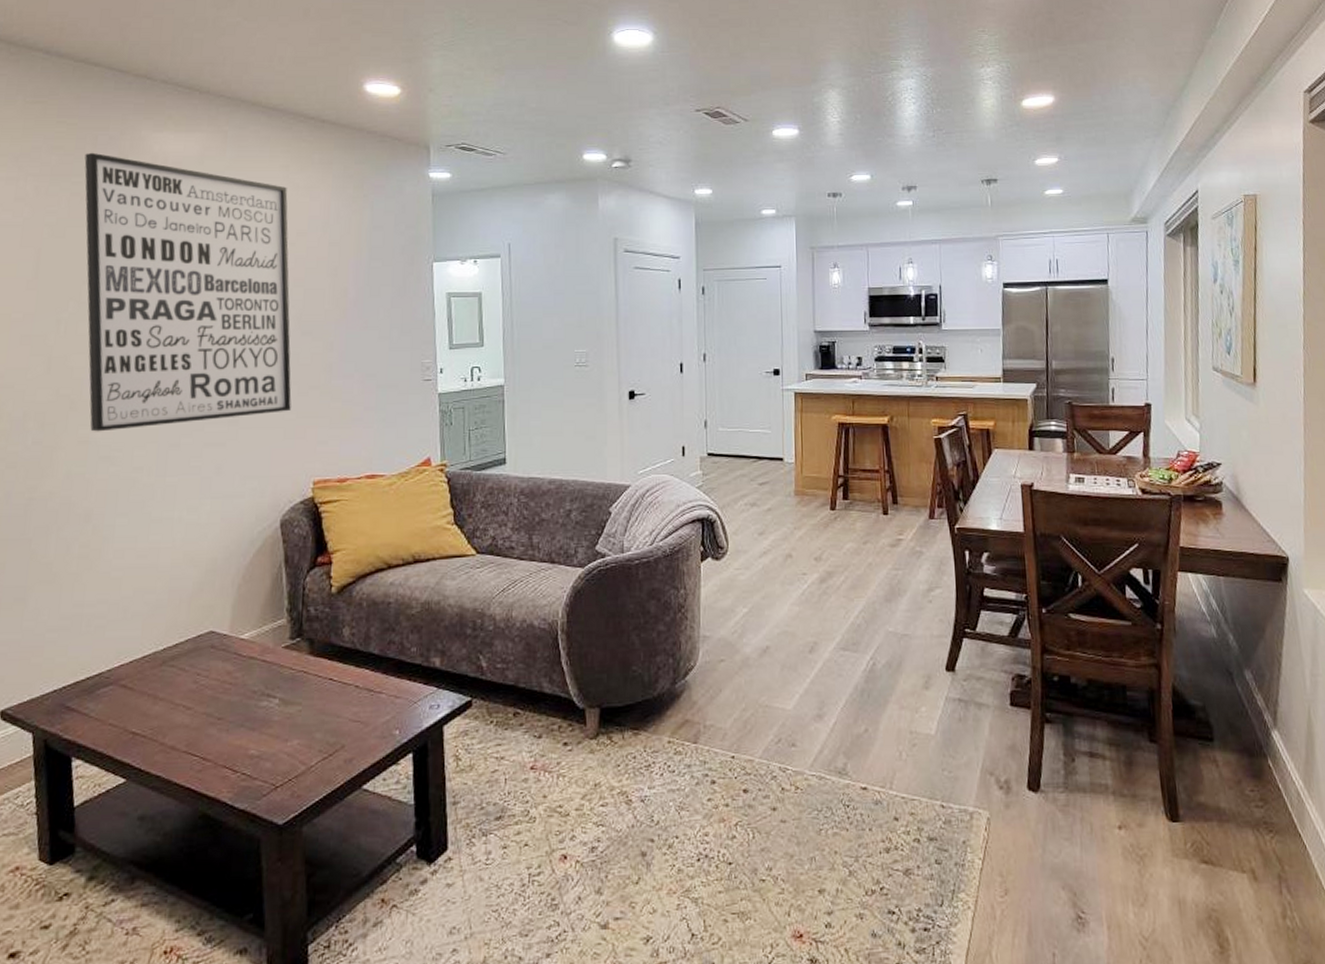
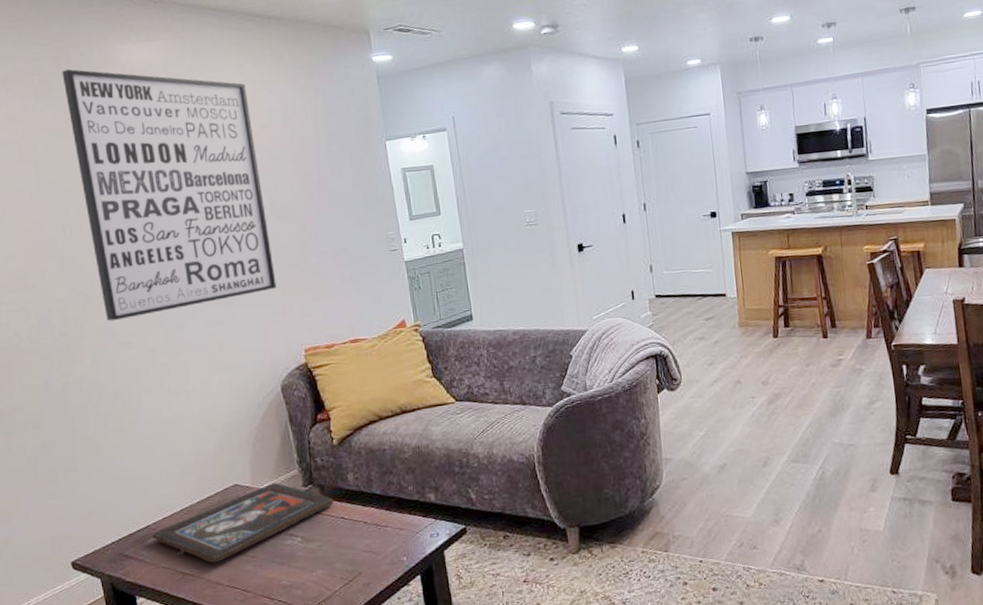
religious icon: none [103,632,324,723] -> present [152,482,334,563]

